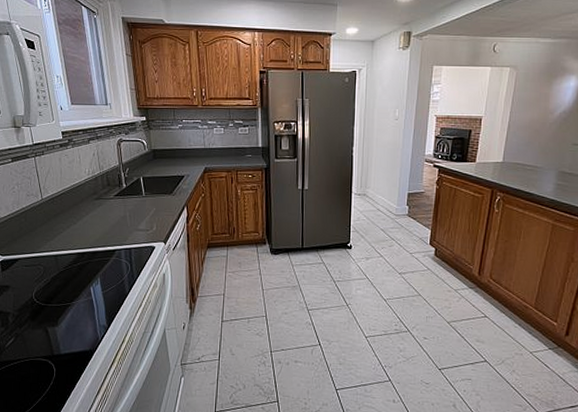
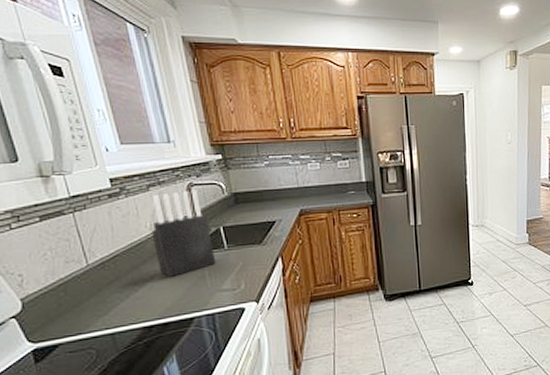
knife block: none [89,145,136,215] -> present [152,189,216,277]

